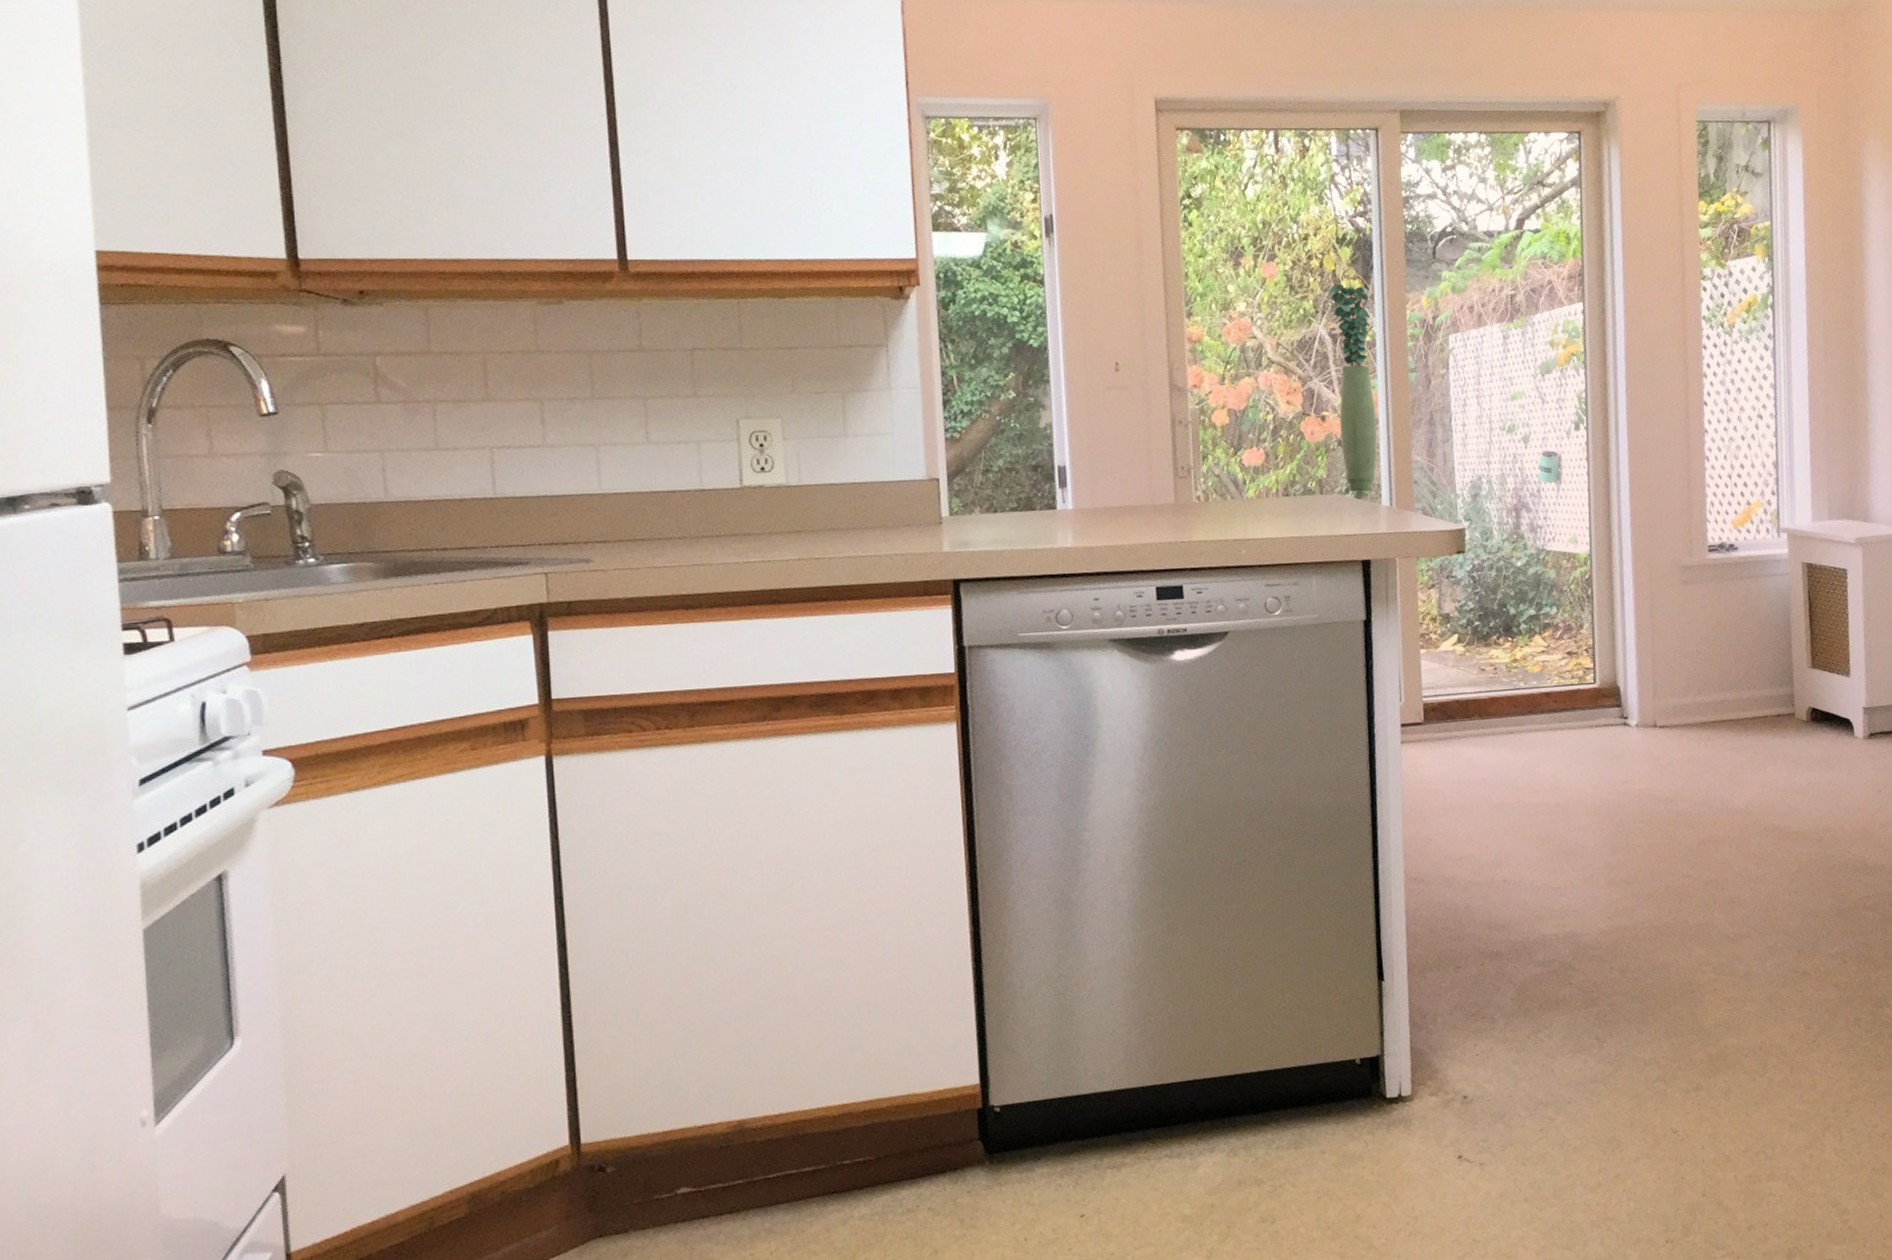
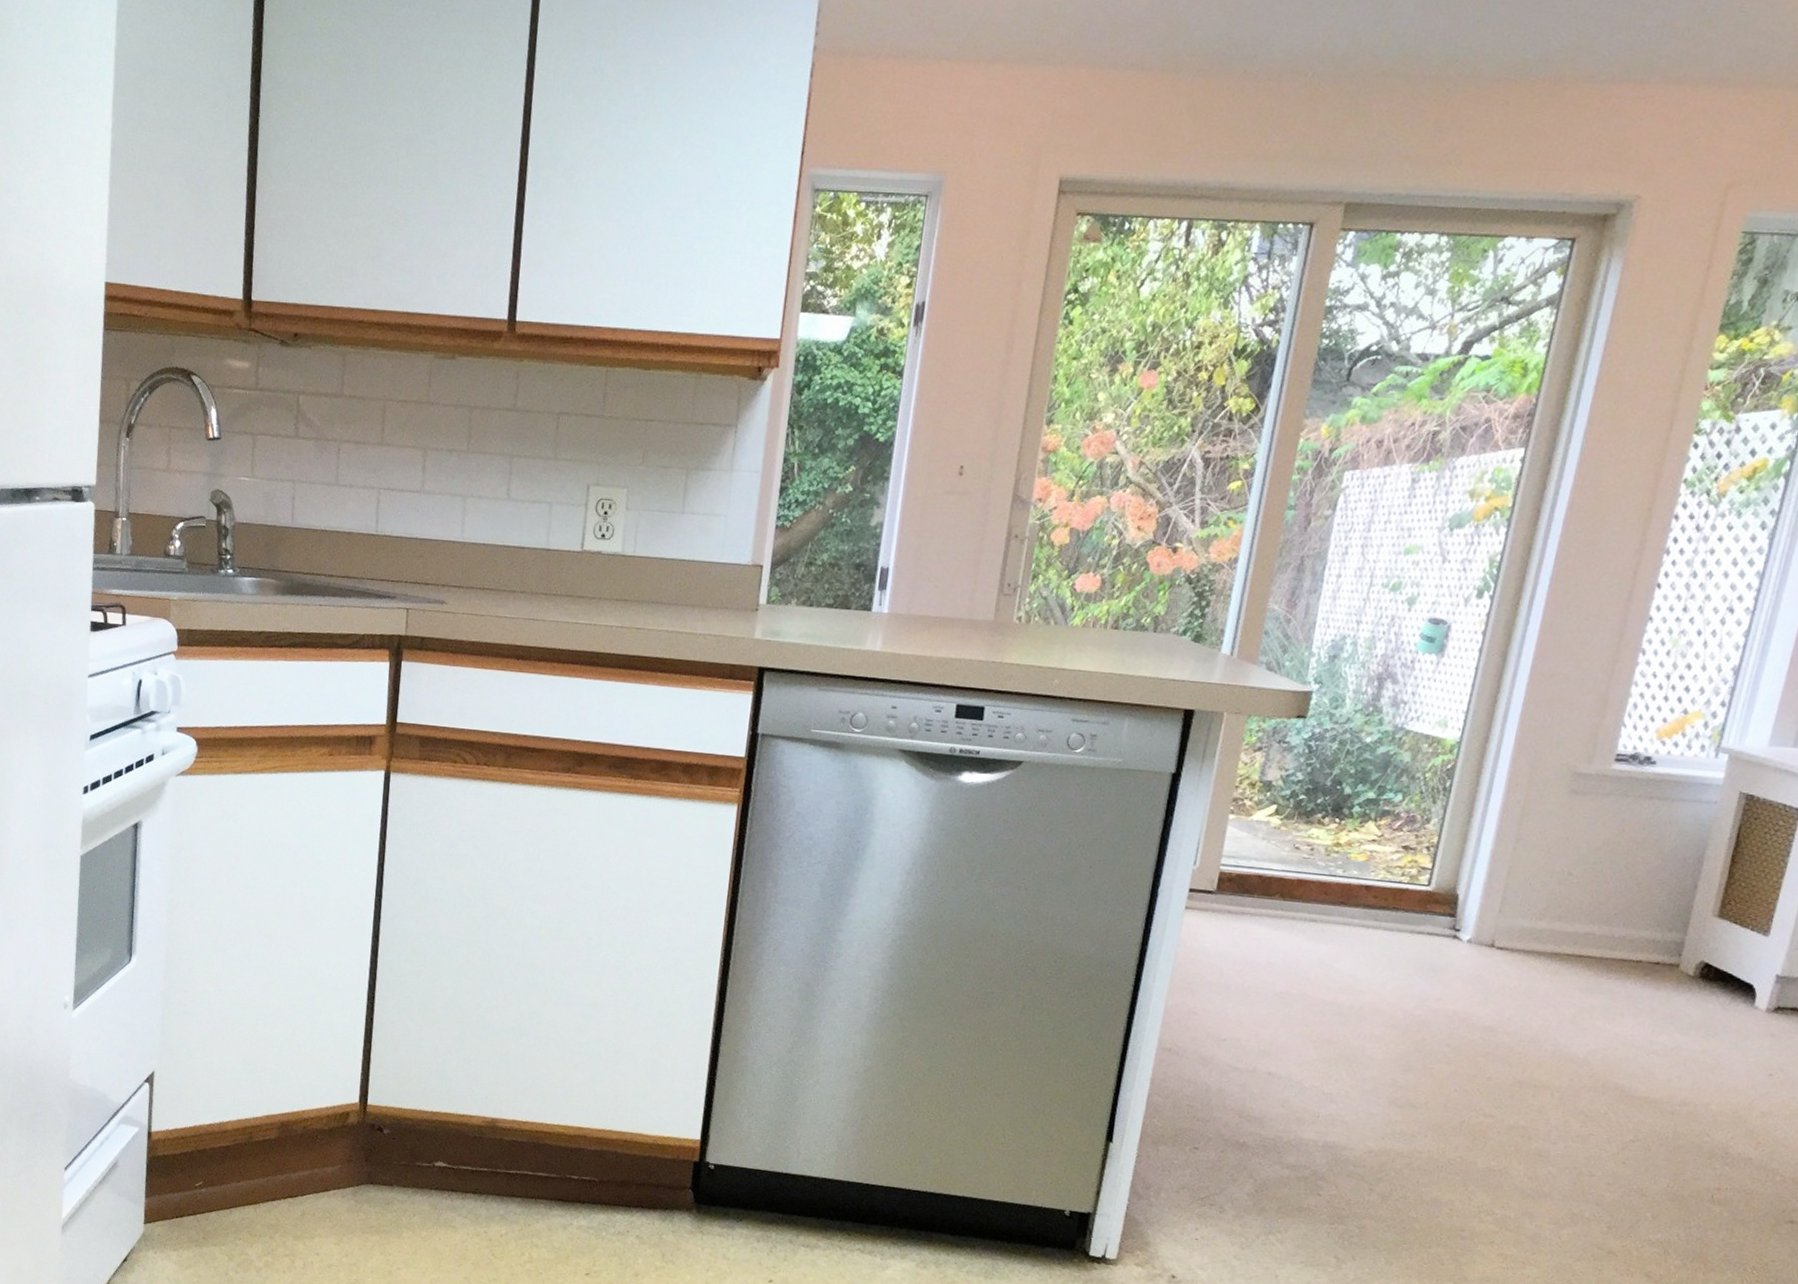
vase: present [1329,276,1378,492] -> none [1186,392,1260,636]

